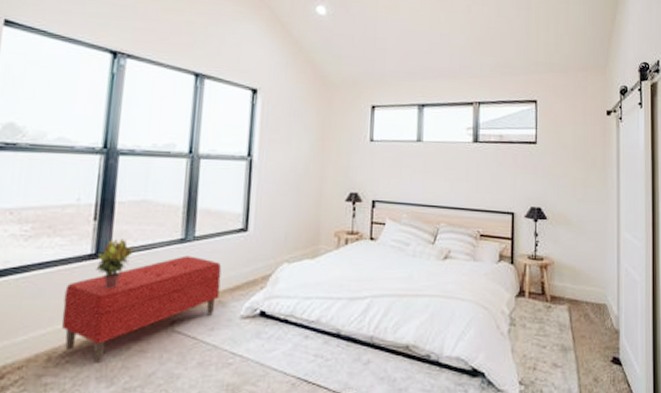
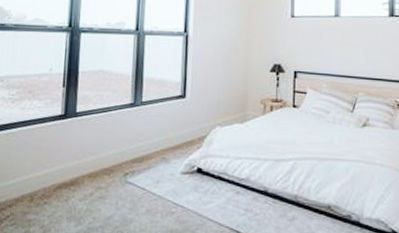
bench: present [61,255,222,365] -> none [40,118,165,207]
potted plant: present [96,238,134,288] -> none [65,102,94,144]

